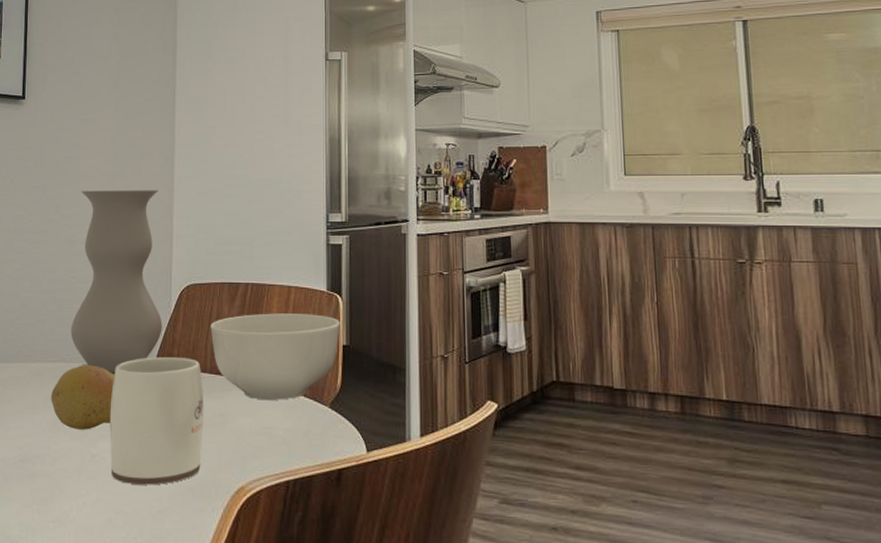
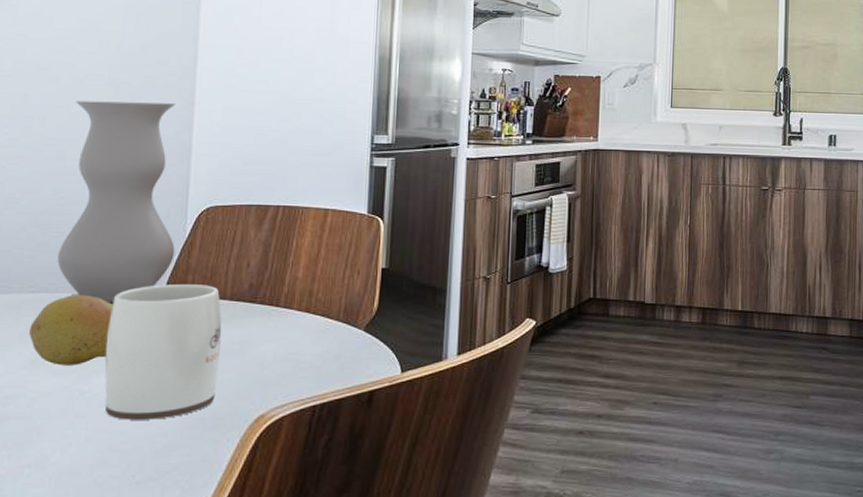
bowl: present [210,313,340,400] -> none [232,237,380,325]

